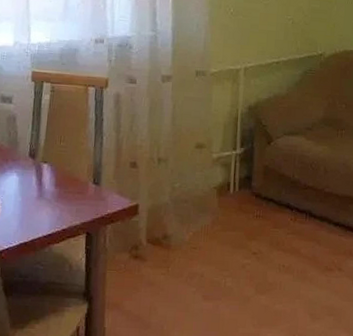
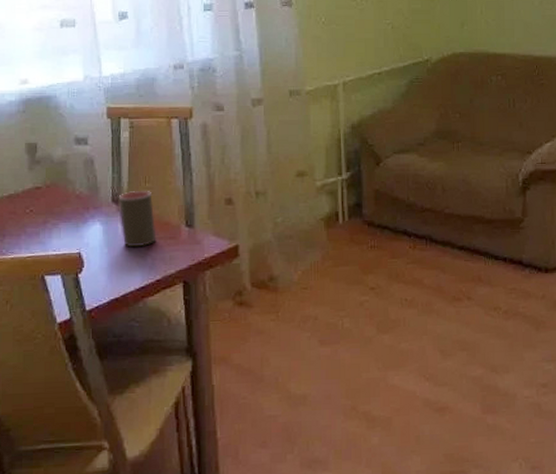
cup: none [35,148,67,199] -> present [118,191,156,248]

